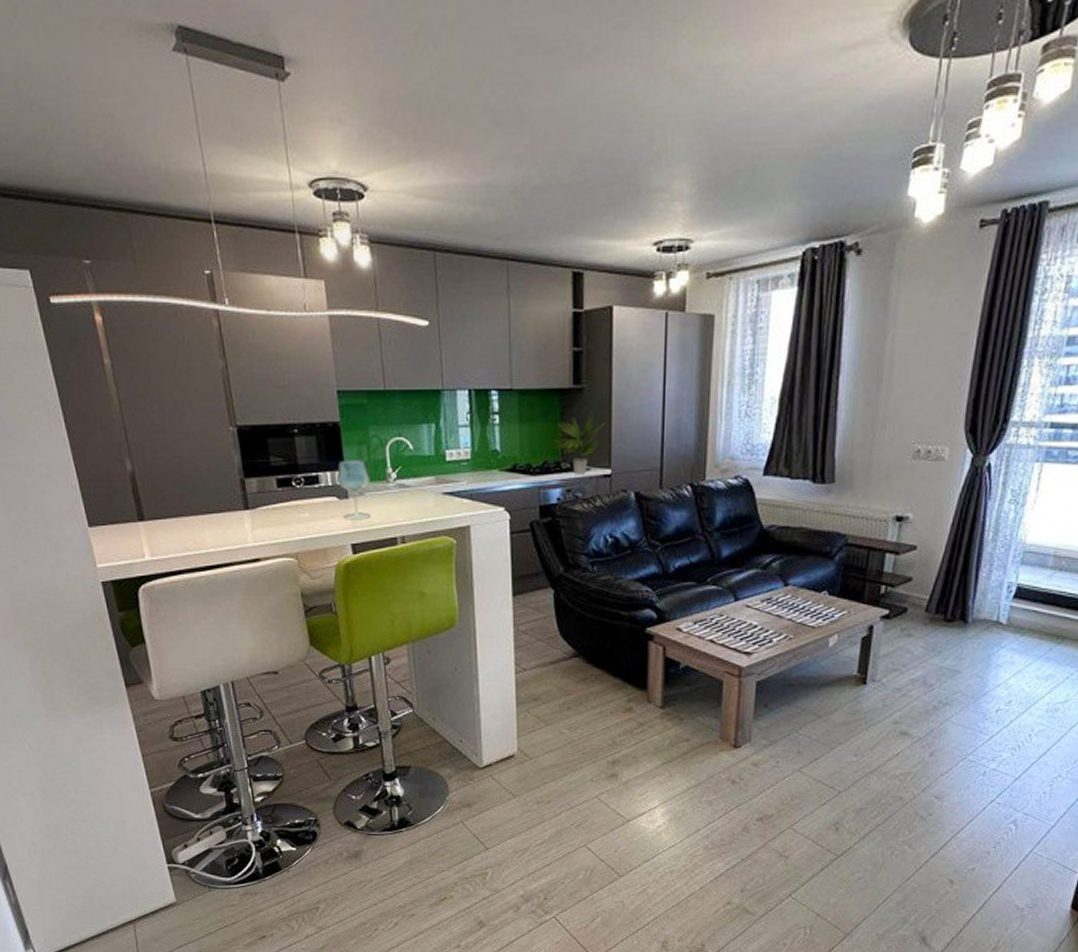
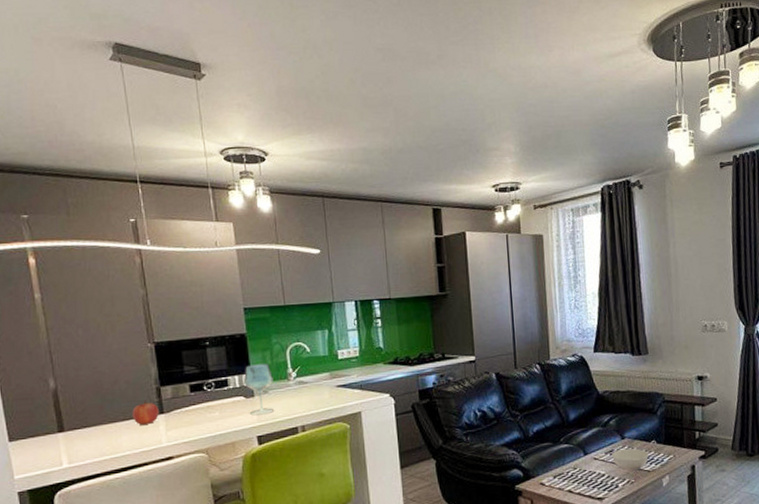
fruit: none [215,493,244,520] -> present [132,401,159,425]
plant: present [553,412,607,474] -> none [426,312,468,362]
bowl: none [769,597,816,625] -> present [612,448,649,471]

